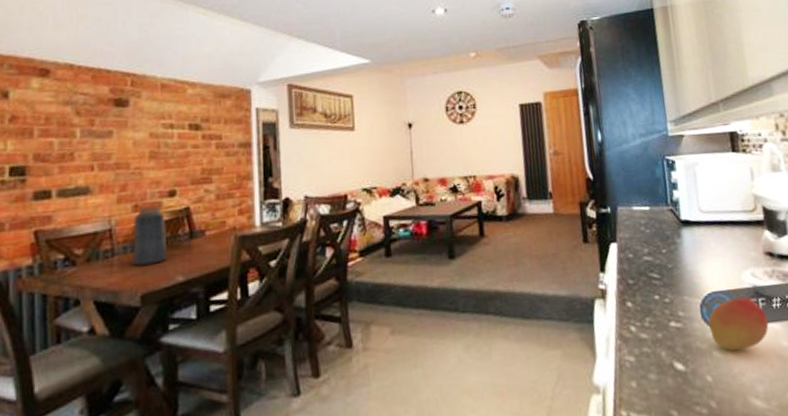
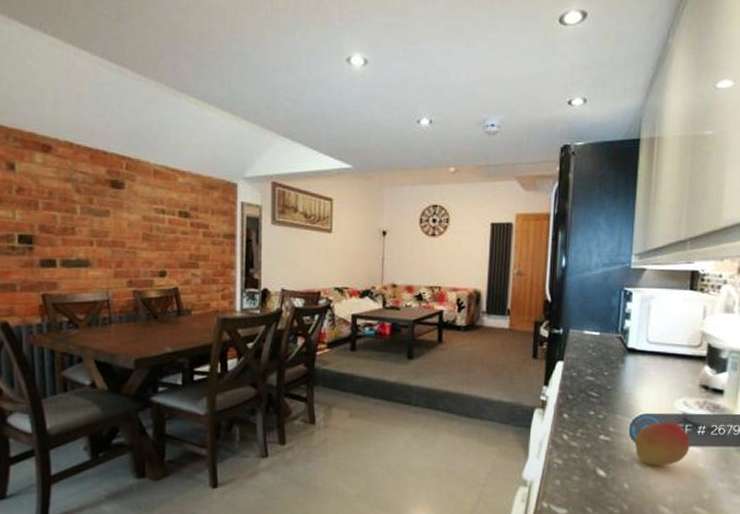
vase: present [133,205,168,267] -> none [128,283,158,336]

